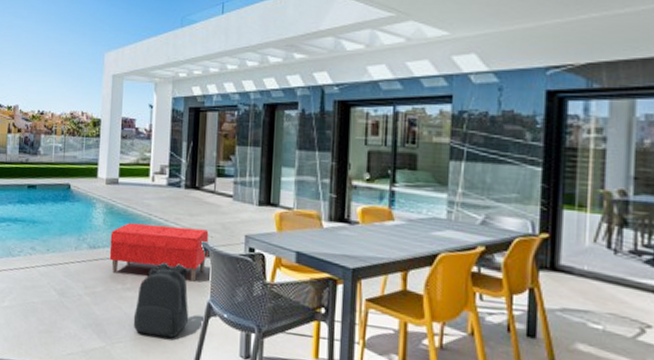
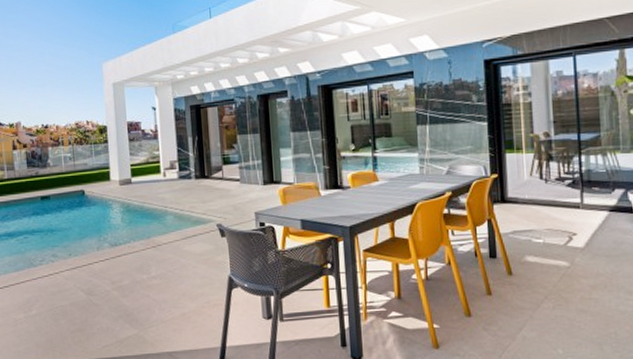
bench: present [109,222,209,283] -> none [130,213,224,265]
backpack: present [133,262,189,339] -> none [162,247,214,315]

